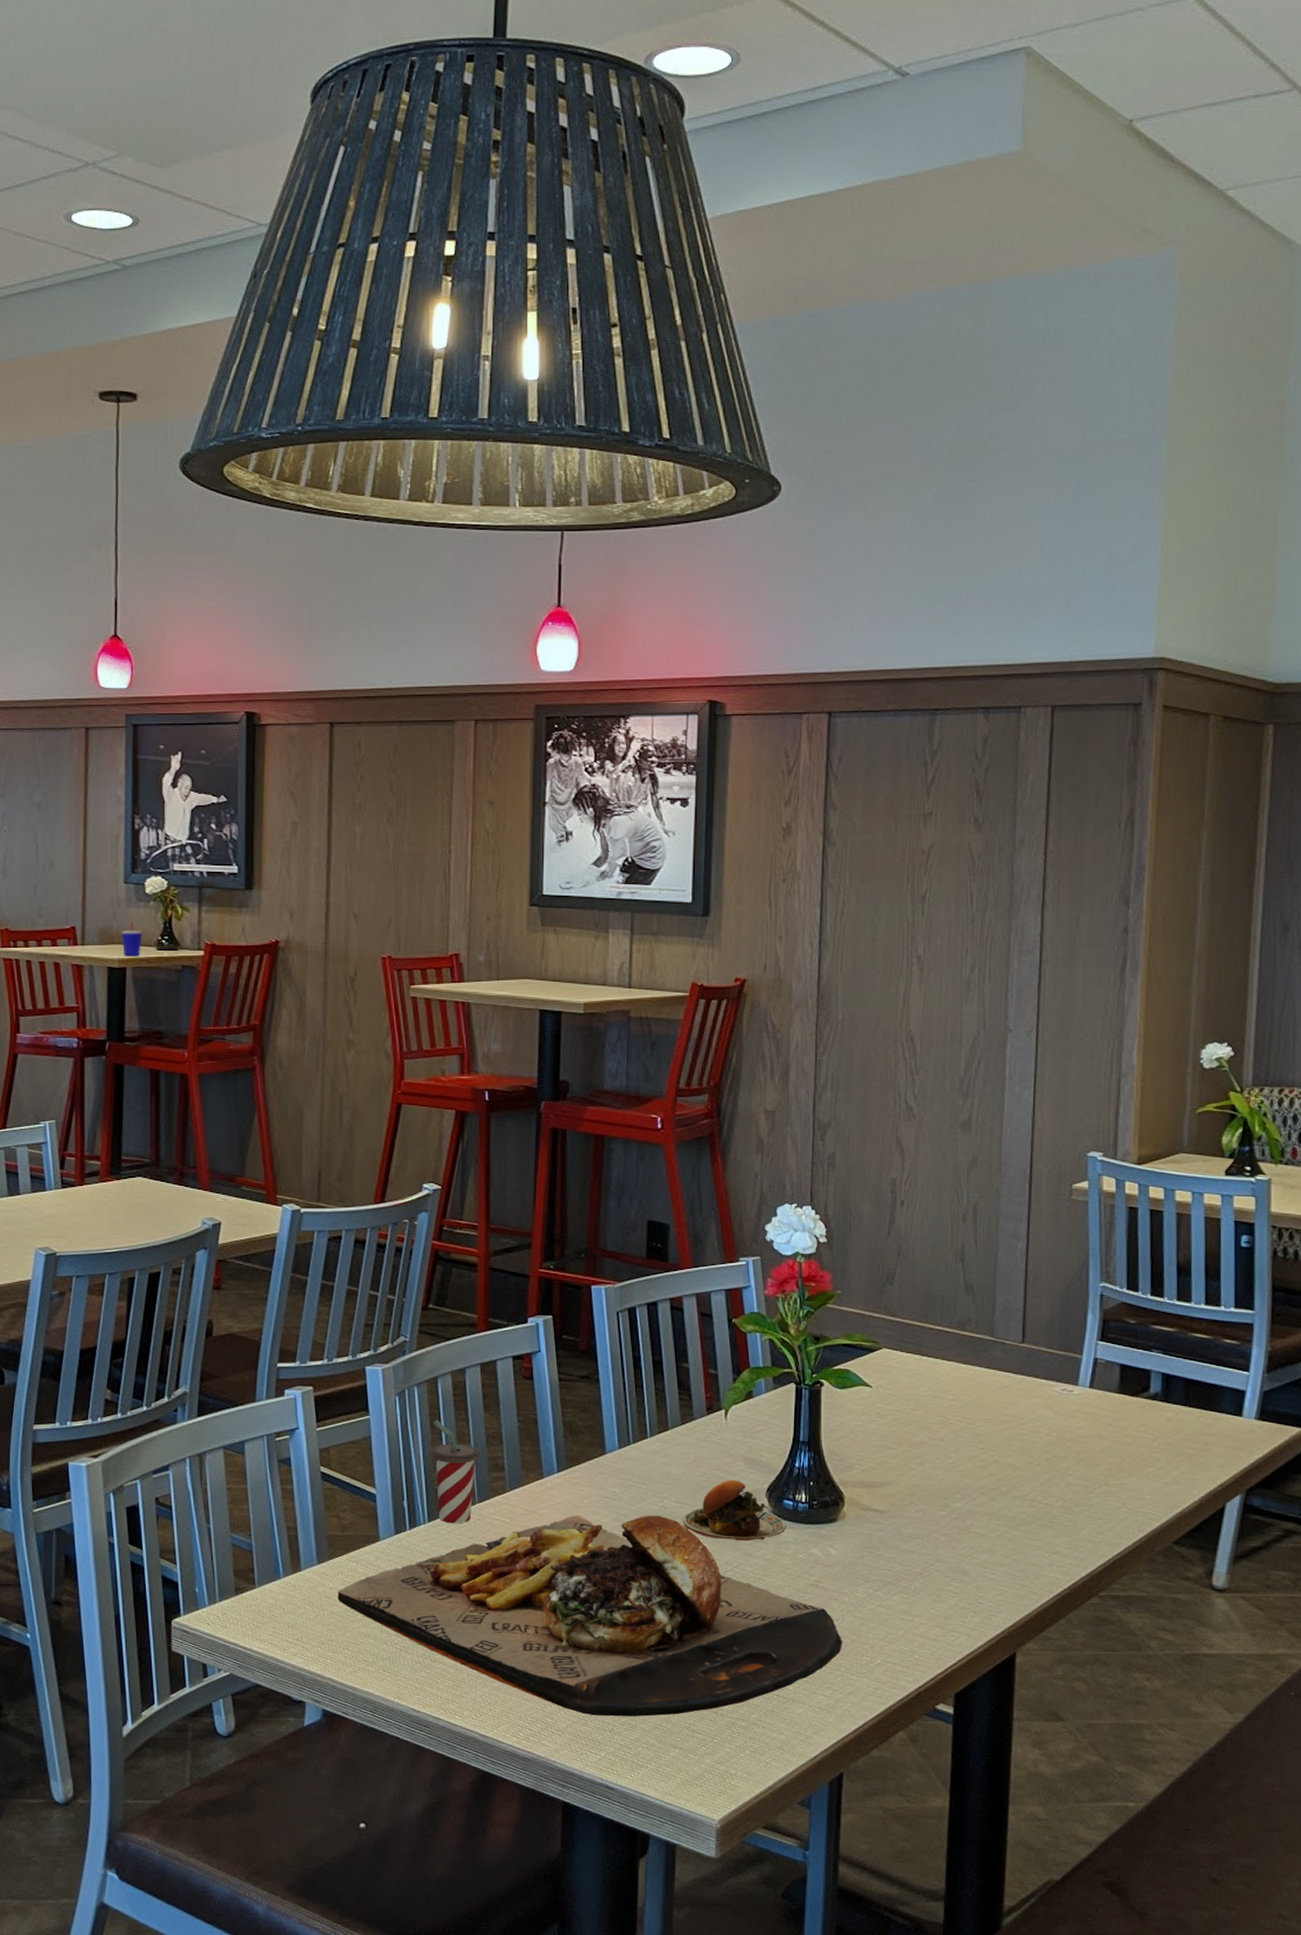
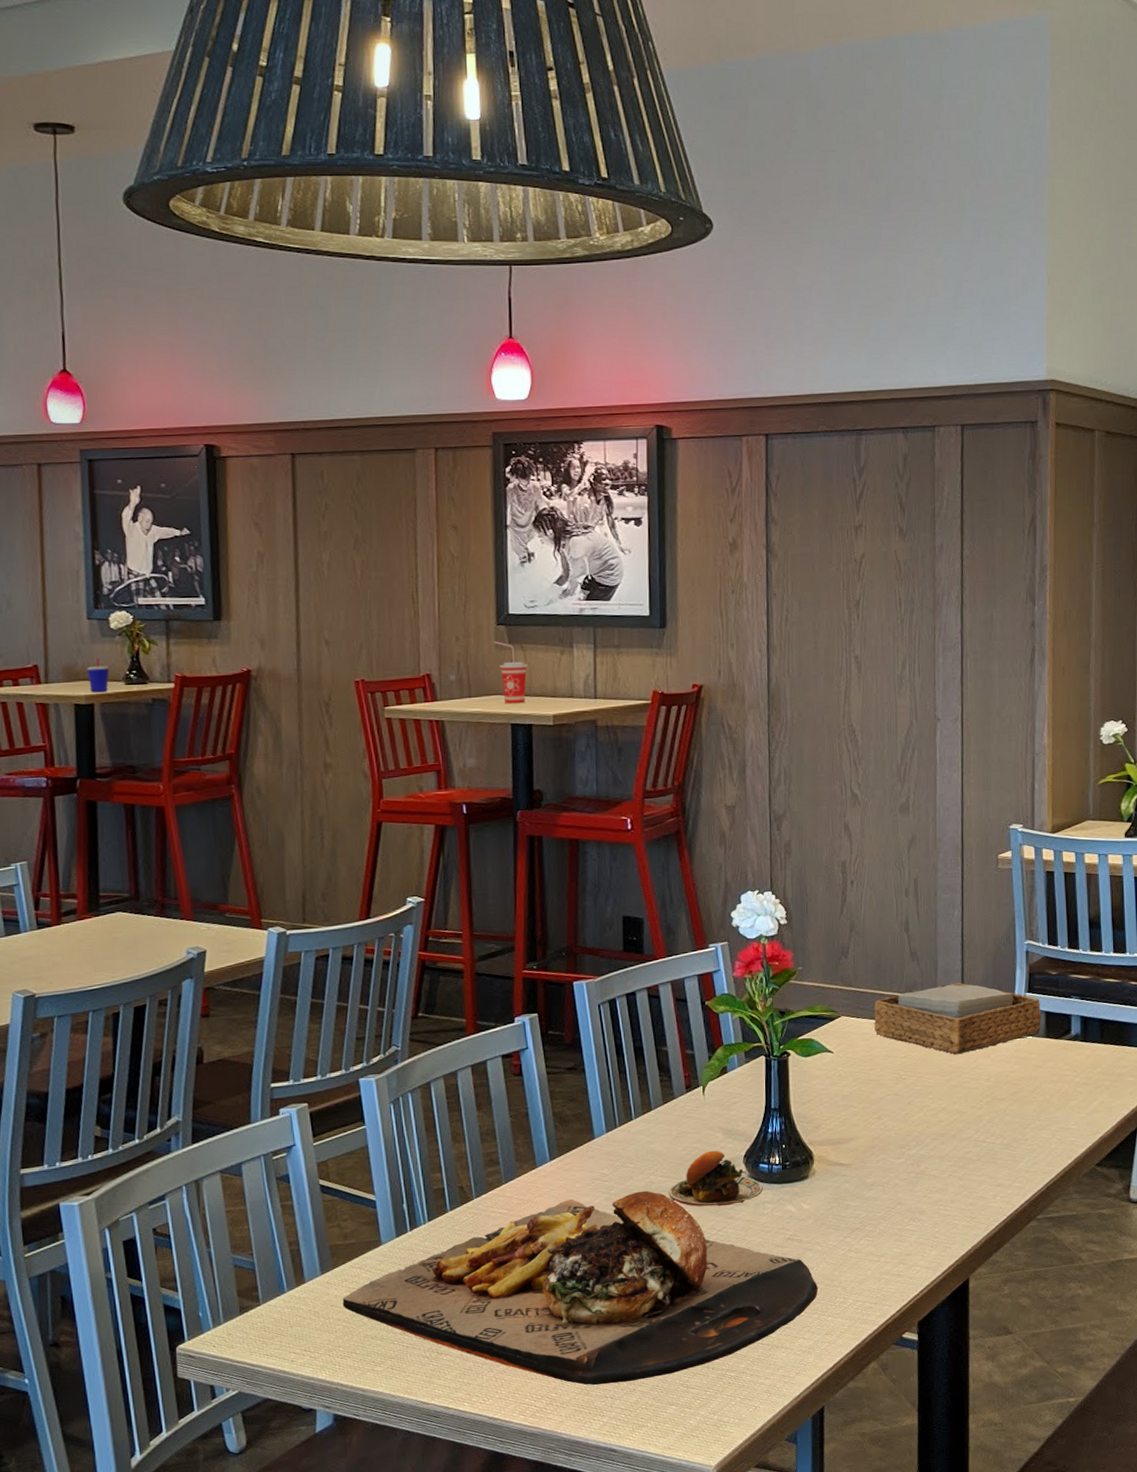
beverage cup: present [432,1418,479,1524] -> none [428,1122,475,1221]
beverage cup: none [525,923,560,989] -> present [493,641,528,704]
napkin holder: none [920,1322,1115,1402] -> present [874,982,1041,1054]

